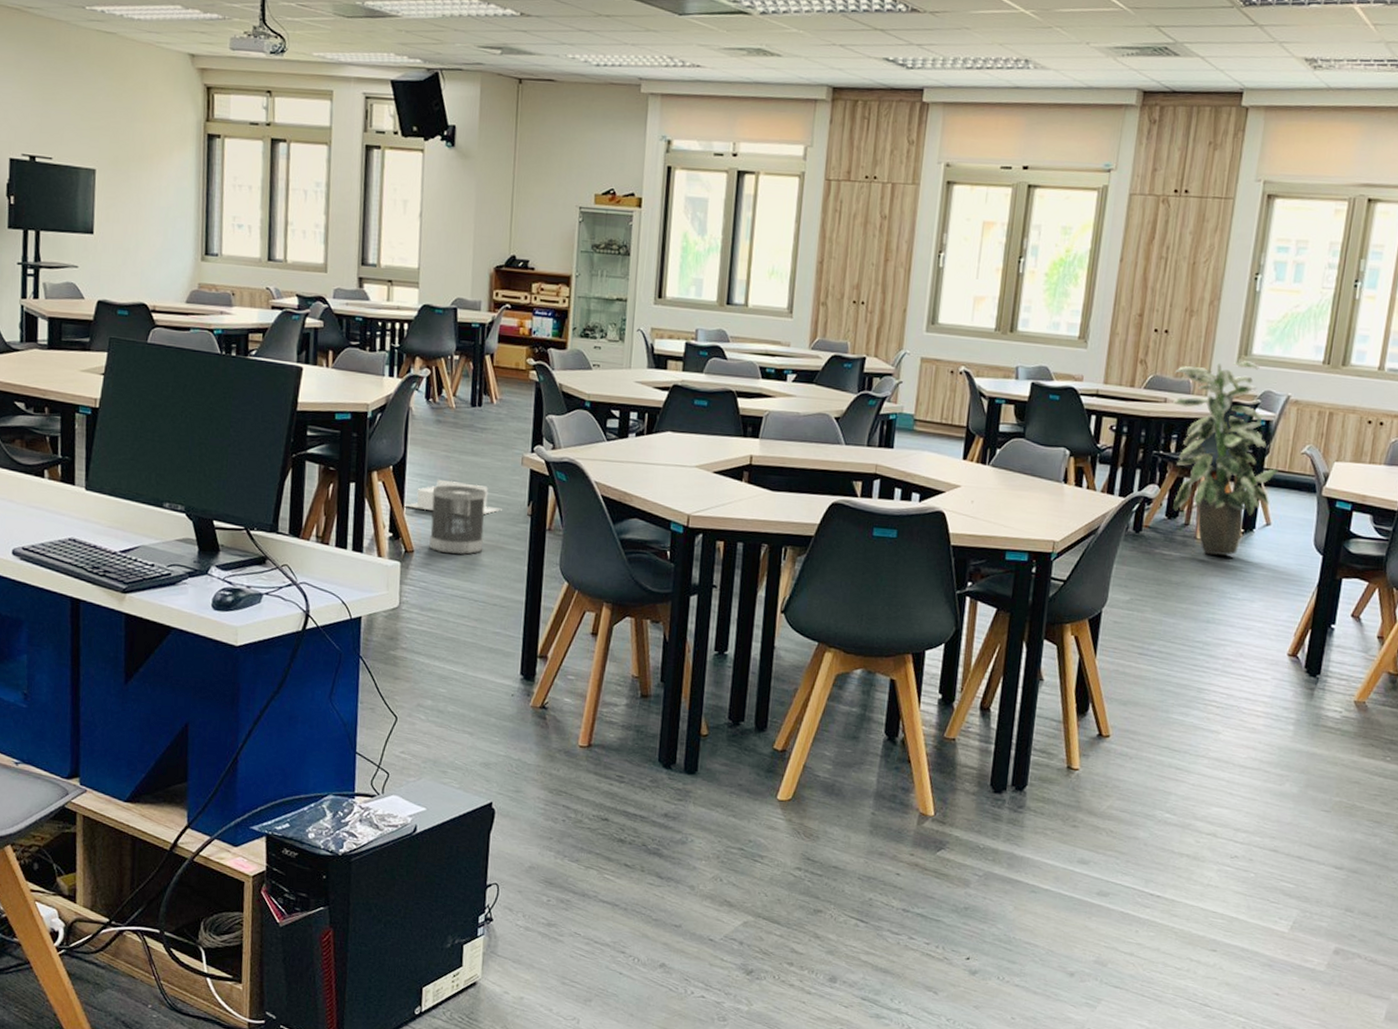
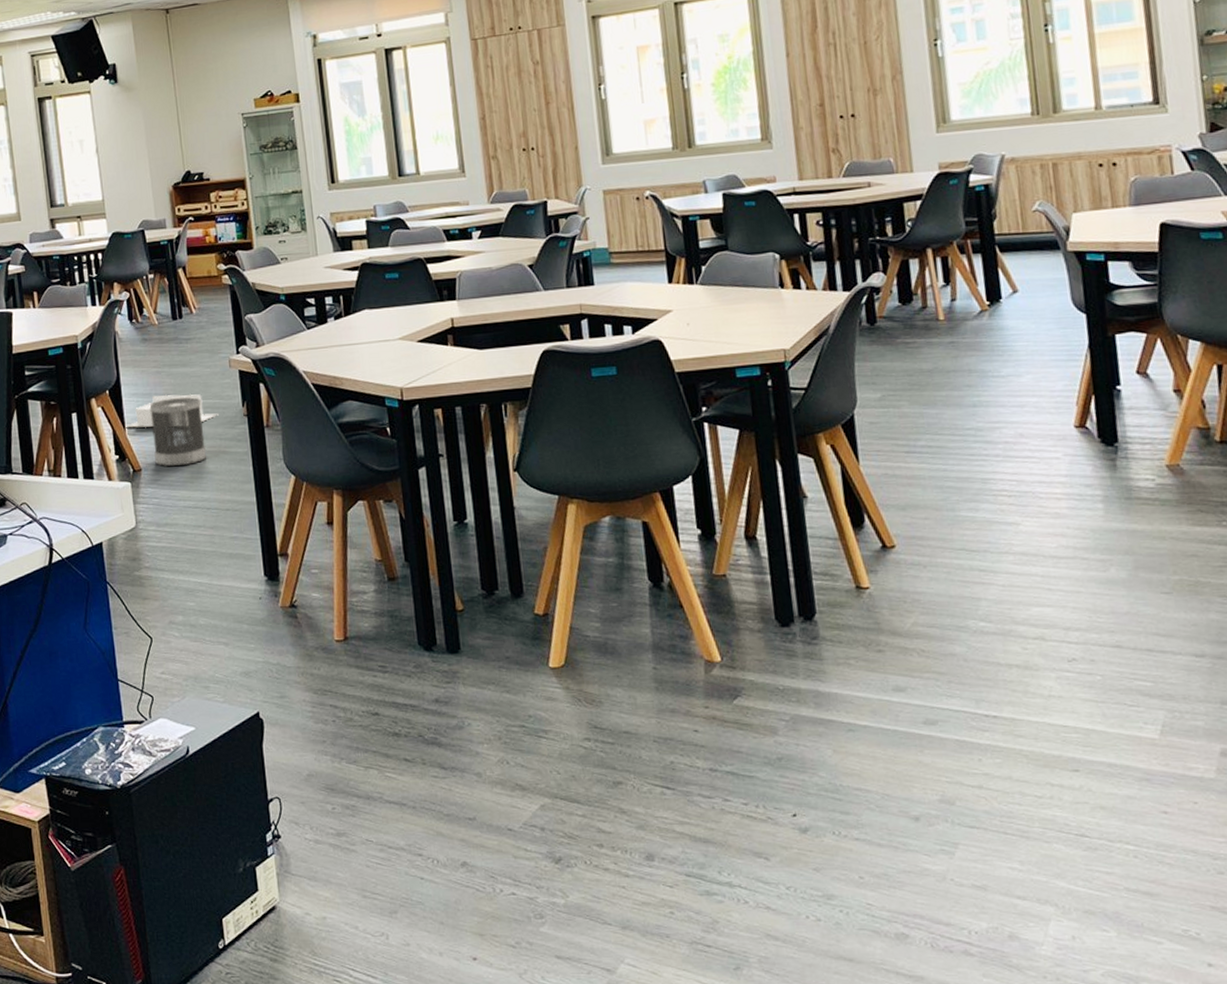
indoor plant: present [1173,361,1278,556] -> none [872,128,1012,336]

